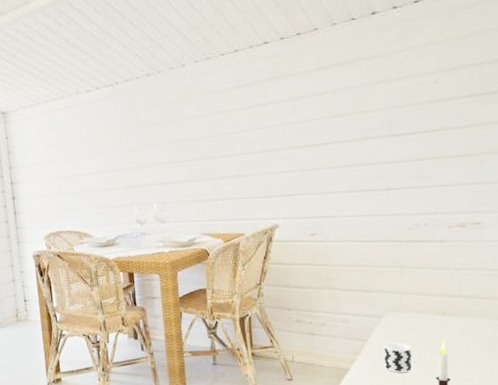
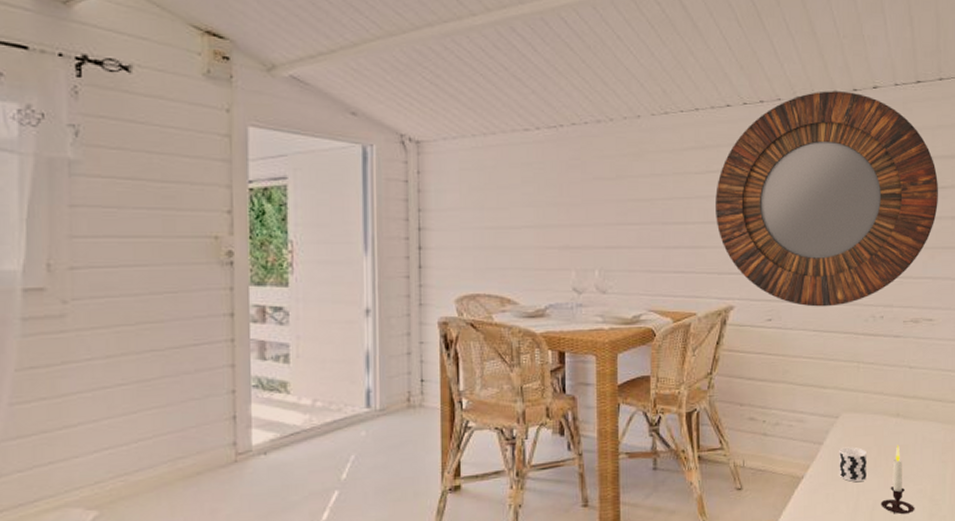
home mirror: none [257,10,487,220] -> present [715,91,938,307]

